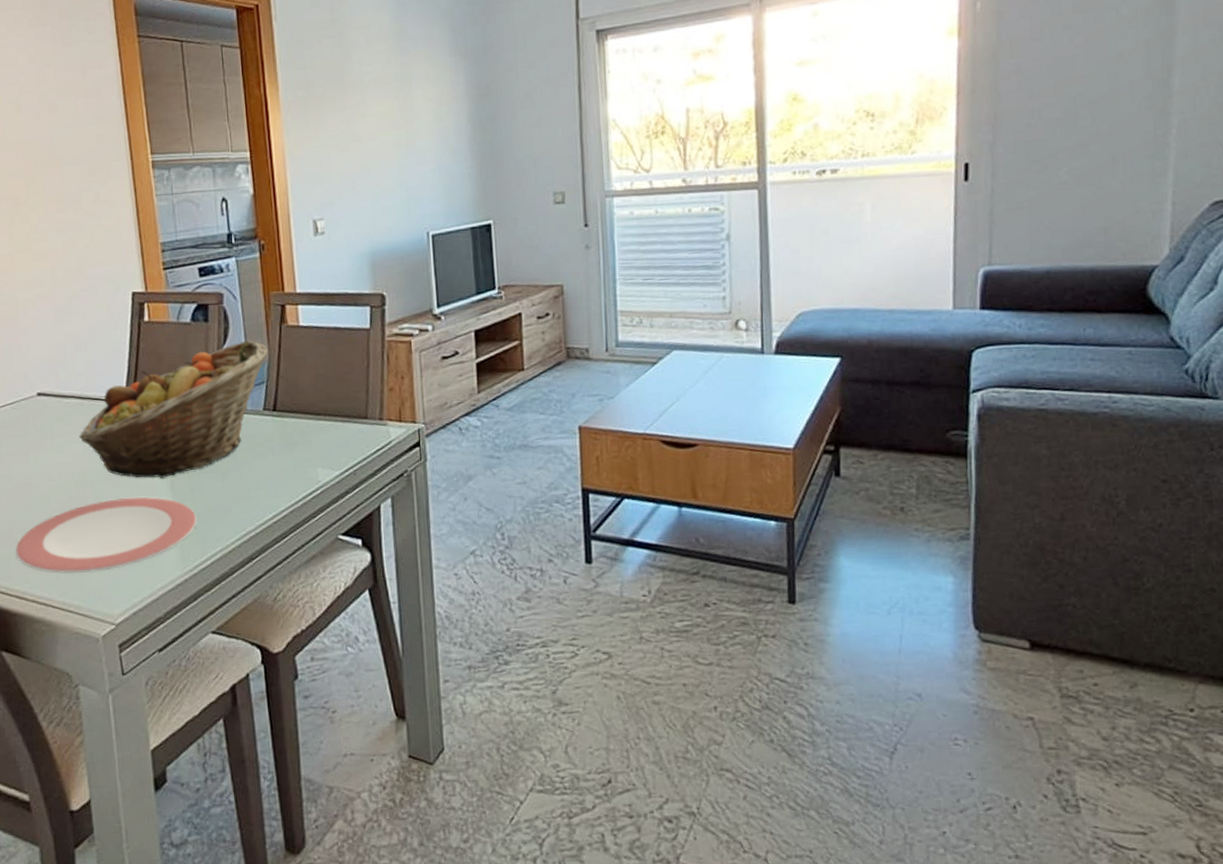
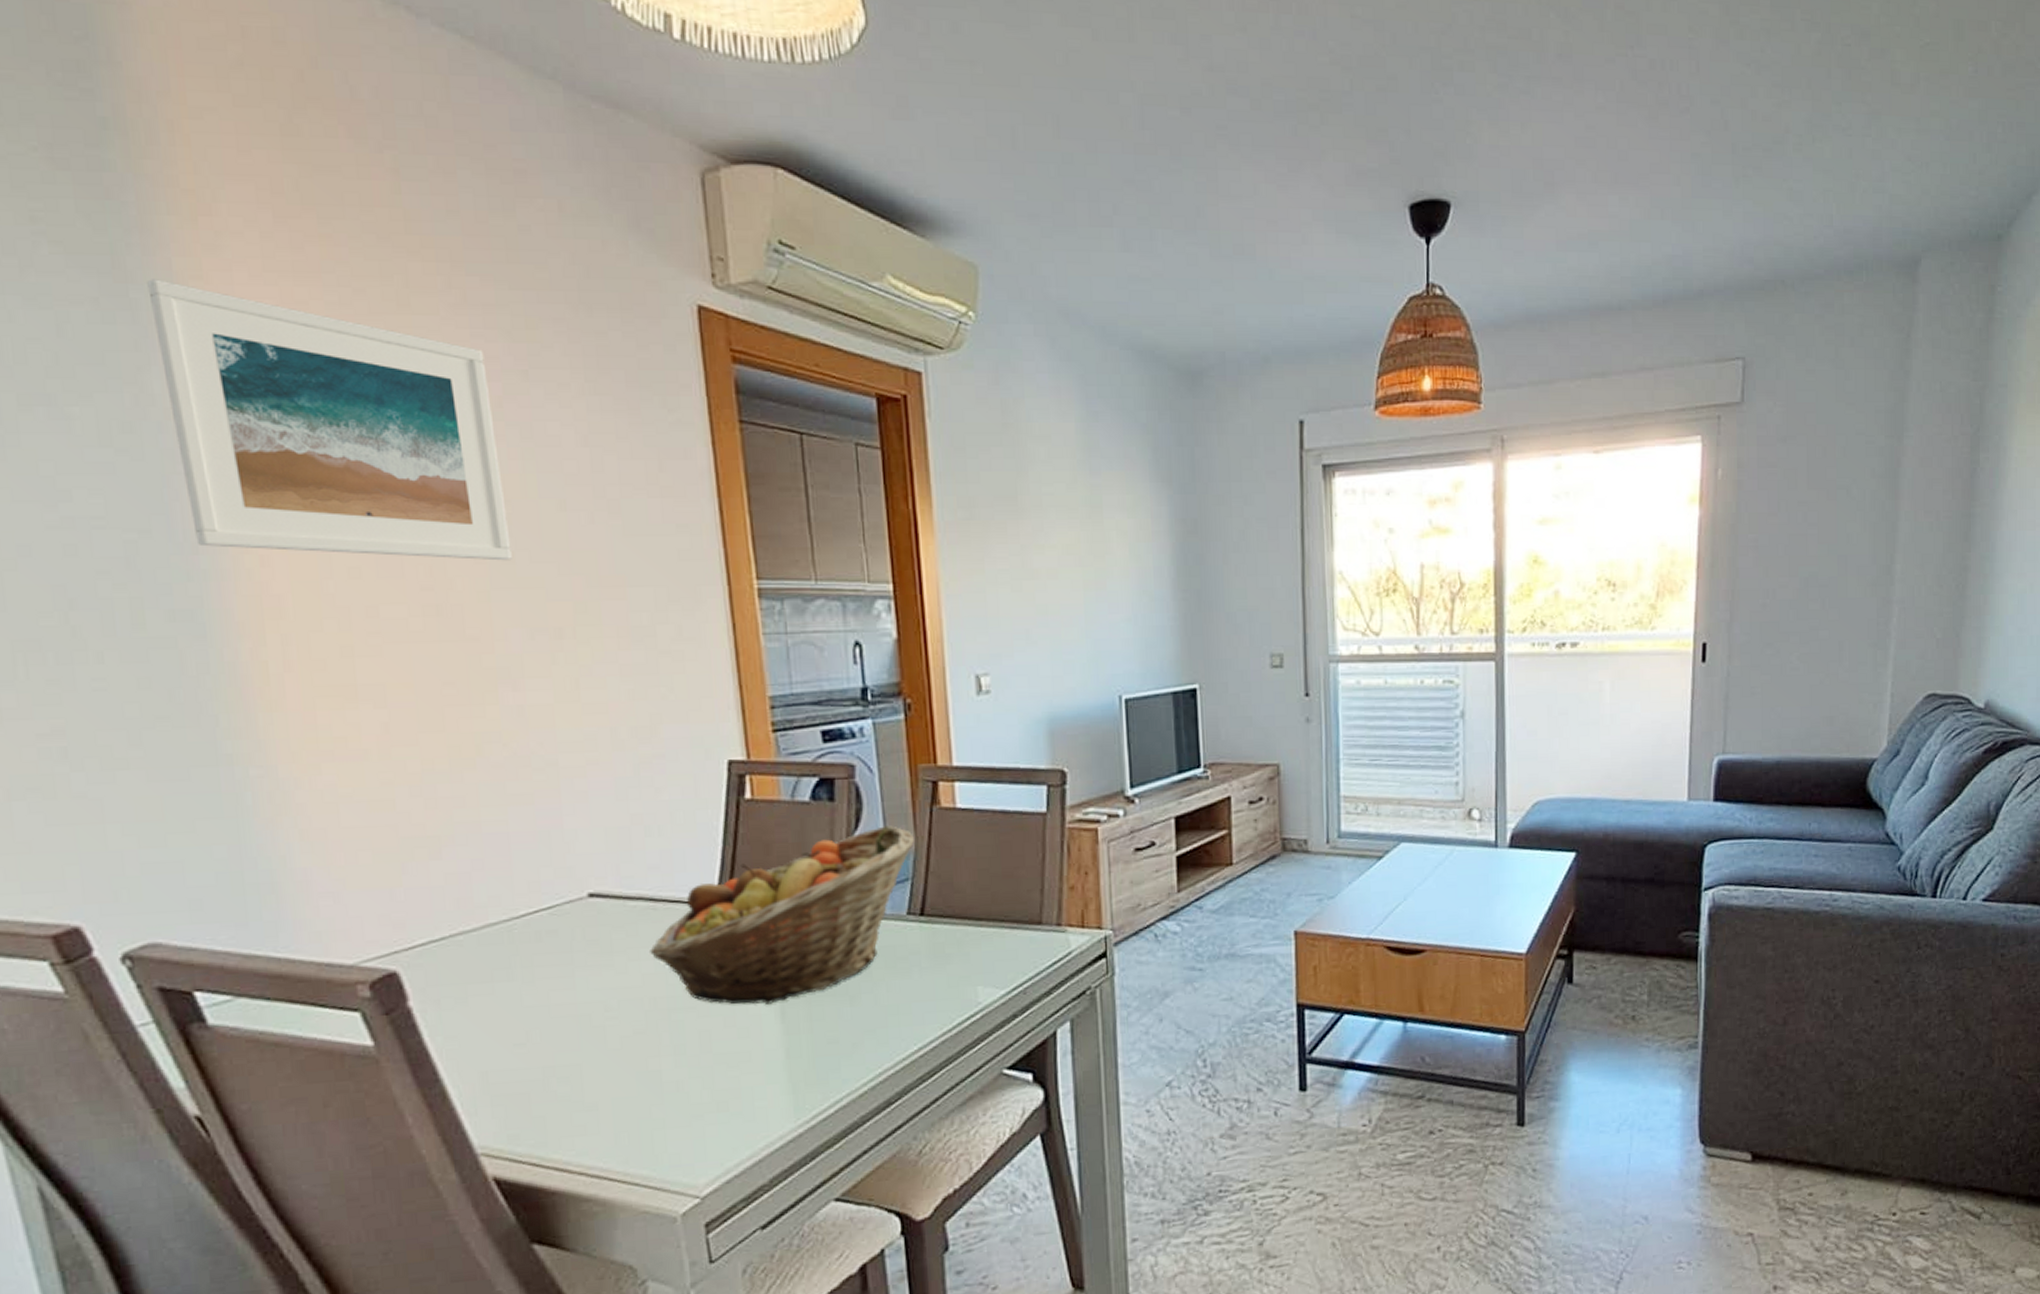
plate: present [16,496,197,574] -> none [555,1028,816,1135]

